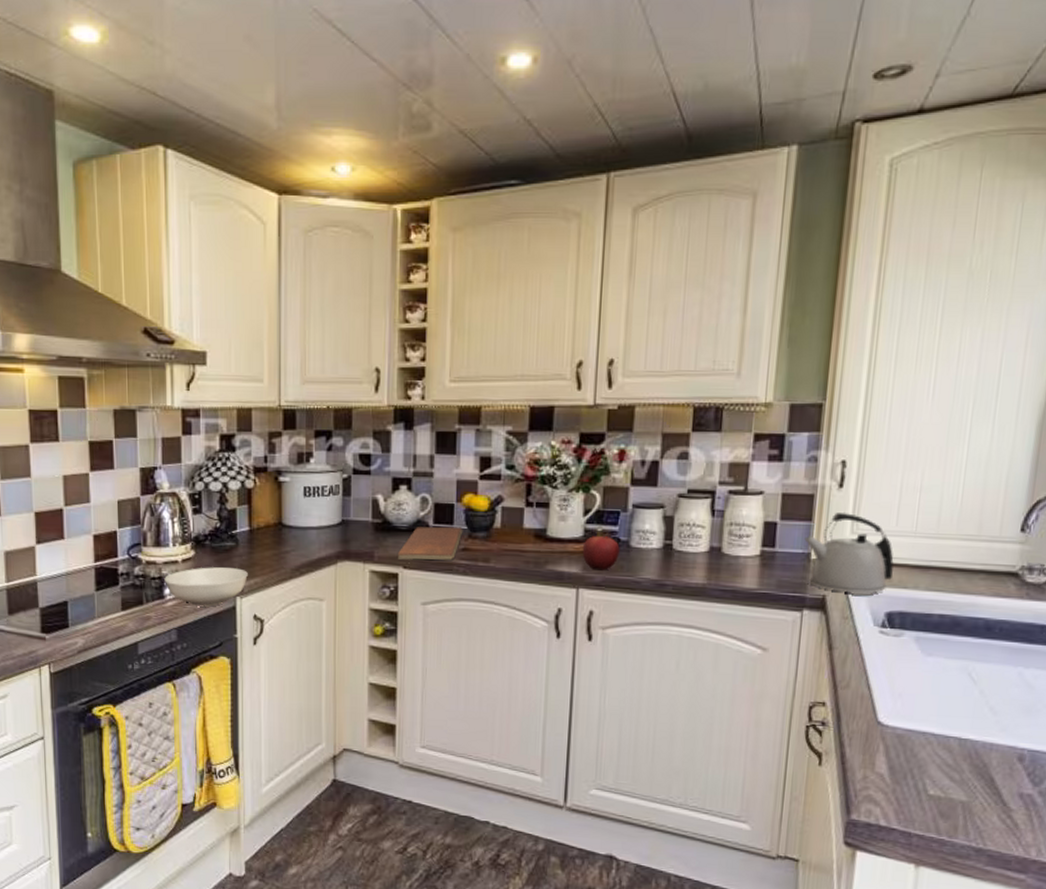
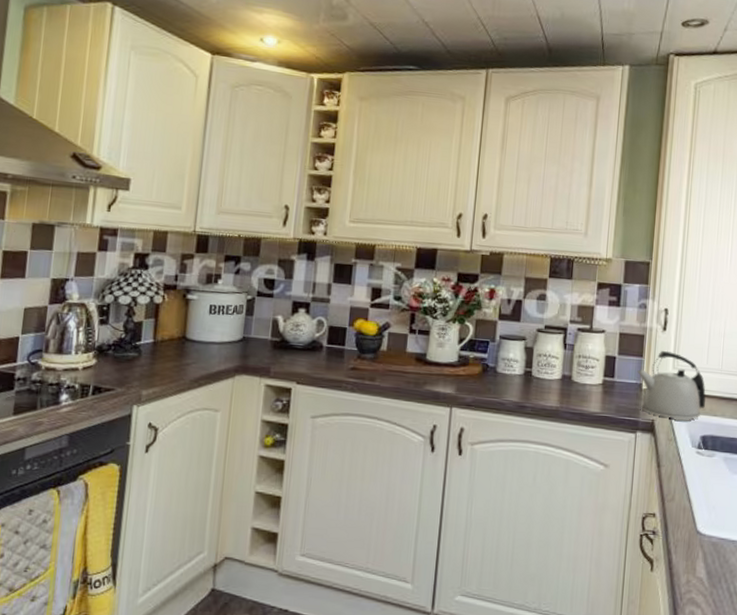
bowl: present [164,567,248,607] -> none [62,375,147,414]
chopping board: present [397,526,463,561] -> none [291,346,353,378]
fruit: present [582,534,620,571] -> none [456,360,488,392]

